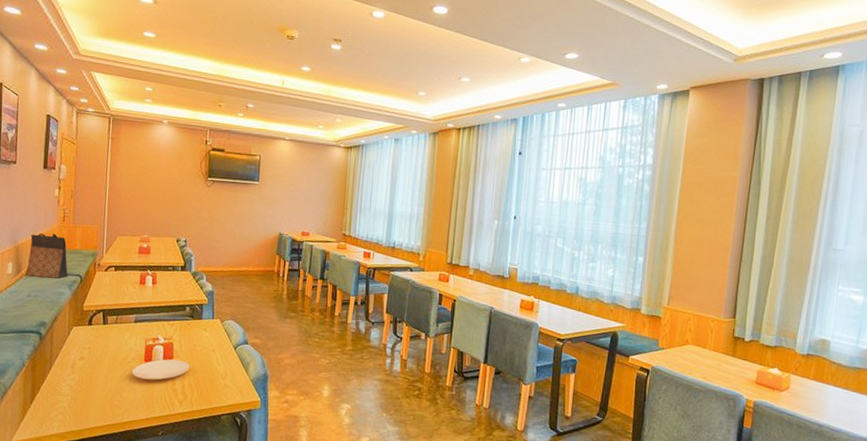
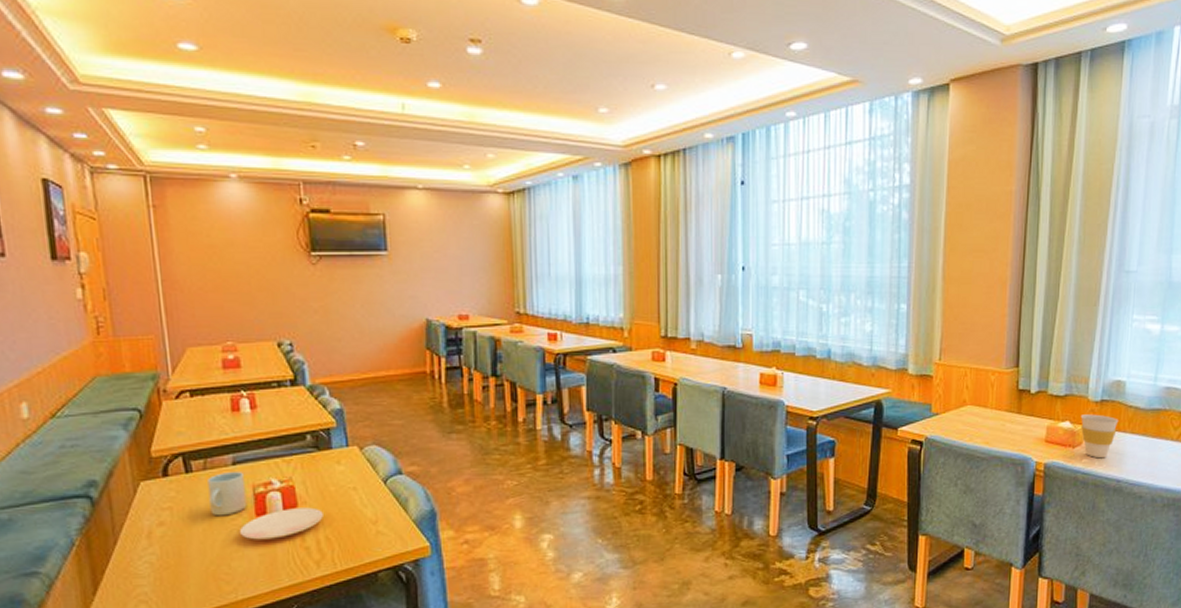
bag: present [25,233,68,280] -> none [49,353,119,419]
cup: none [115,327,142,359] -> present [207,472,247,516]
cup: none [788,364,823,404] -> present [1080,414,1119,459]

